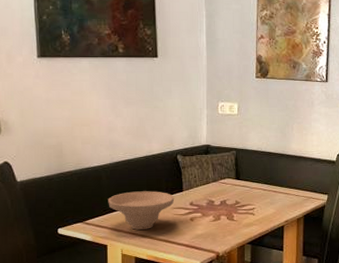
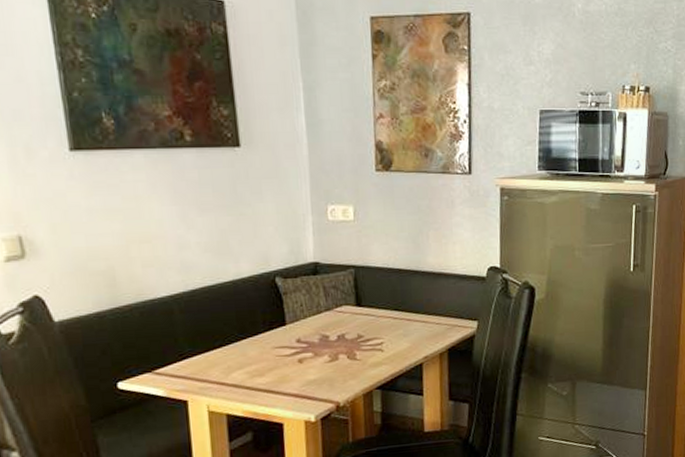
bowl: present [108,191,175,230] -> none [184,326,276,379]

